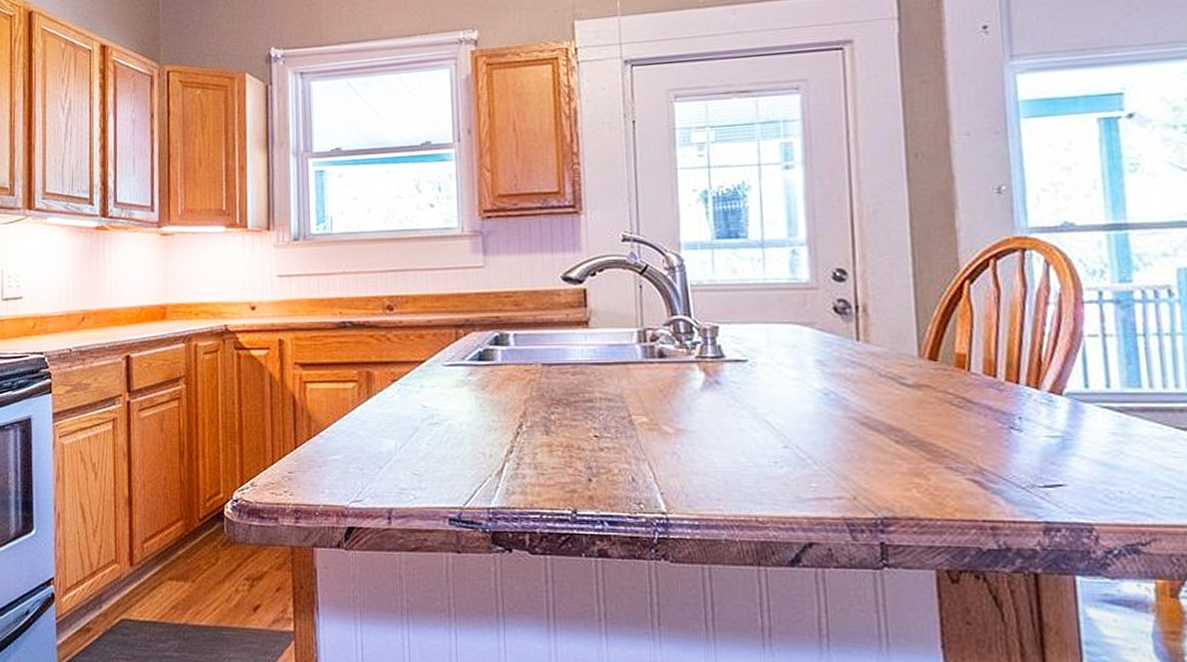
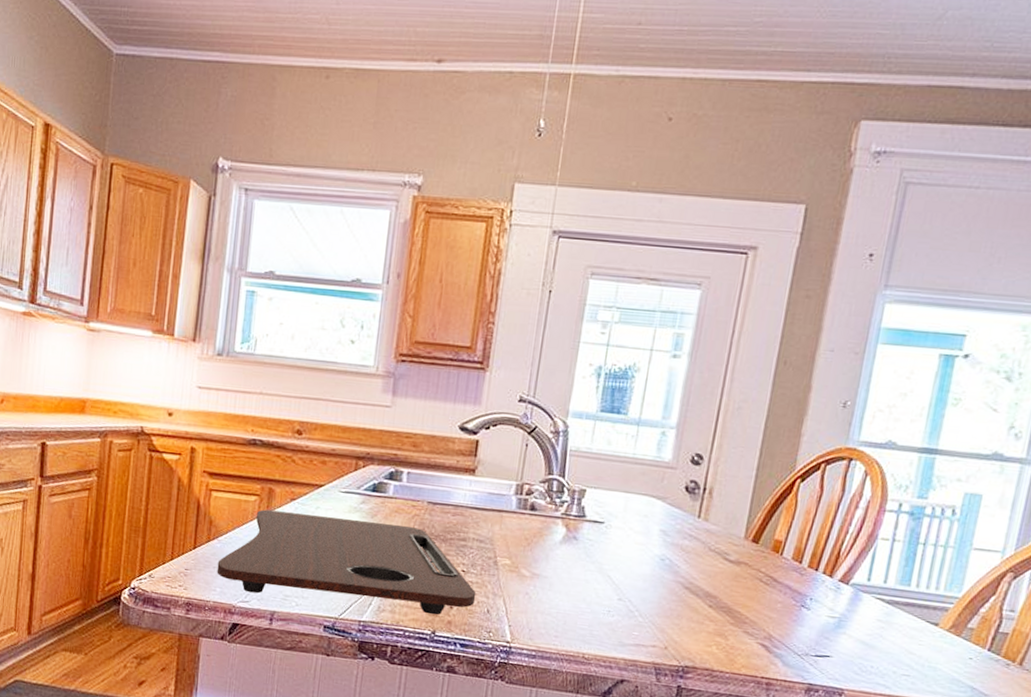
cutting board: none [322,393,616,491] -> present [216,509,476,615]

